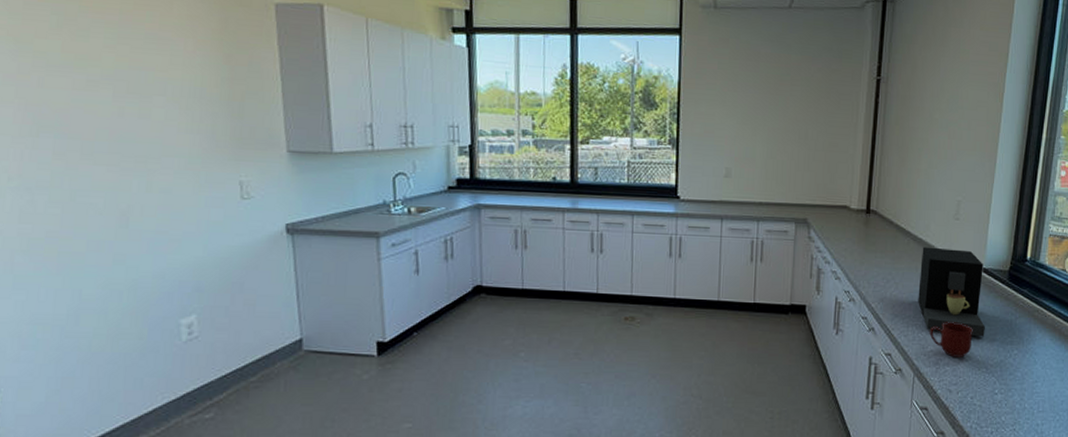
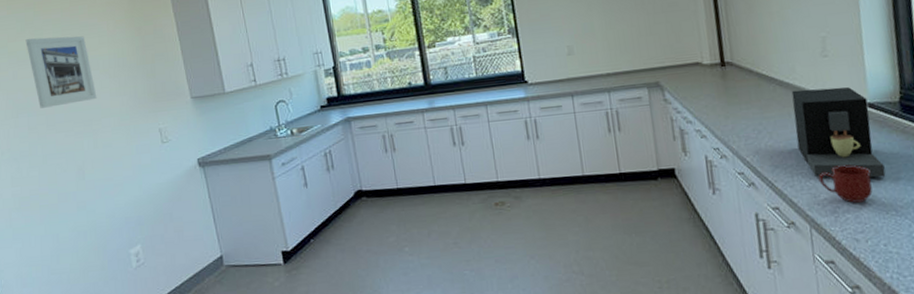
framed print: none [61,38,159,133] -> present [25,36,97,108]

